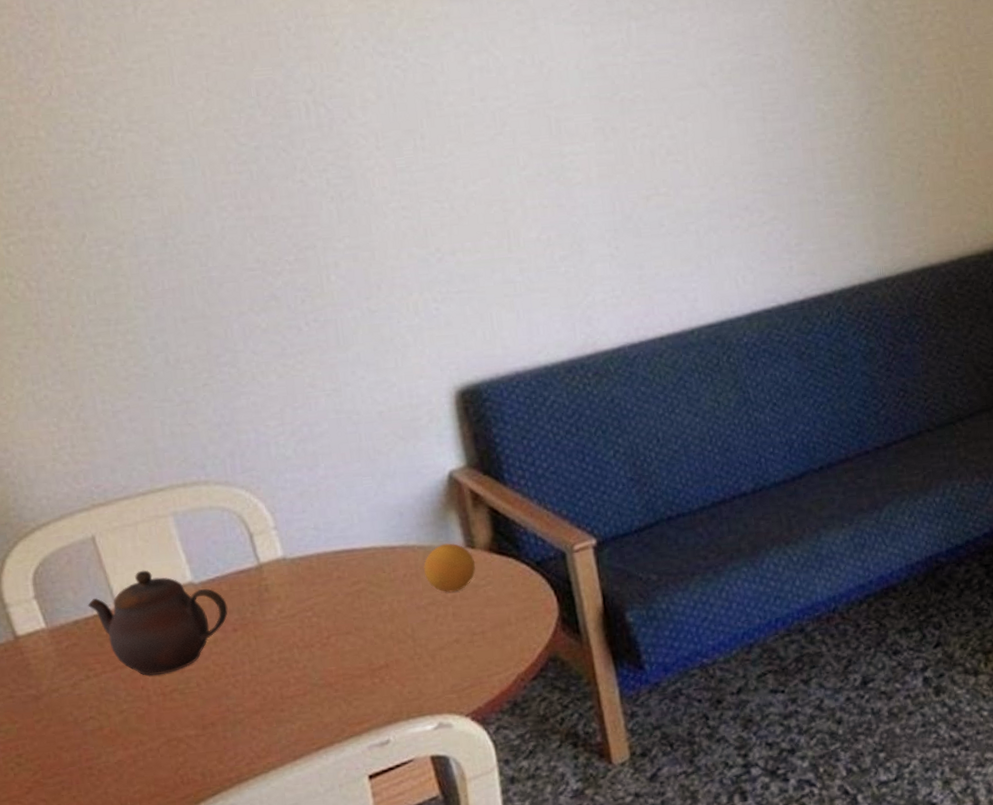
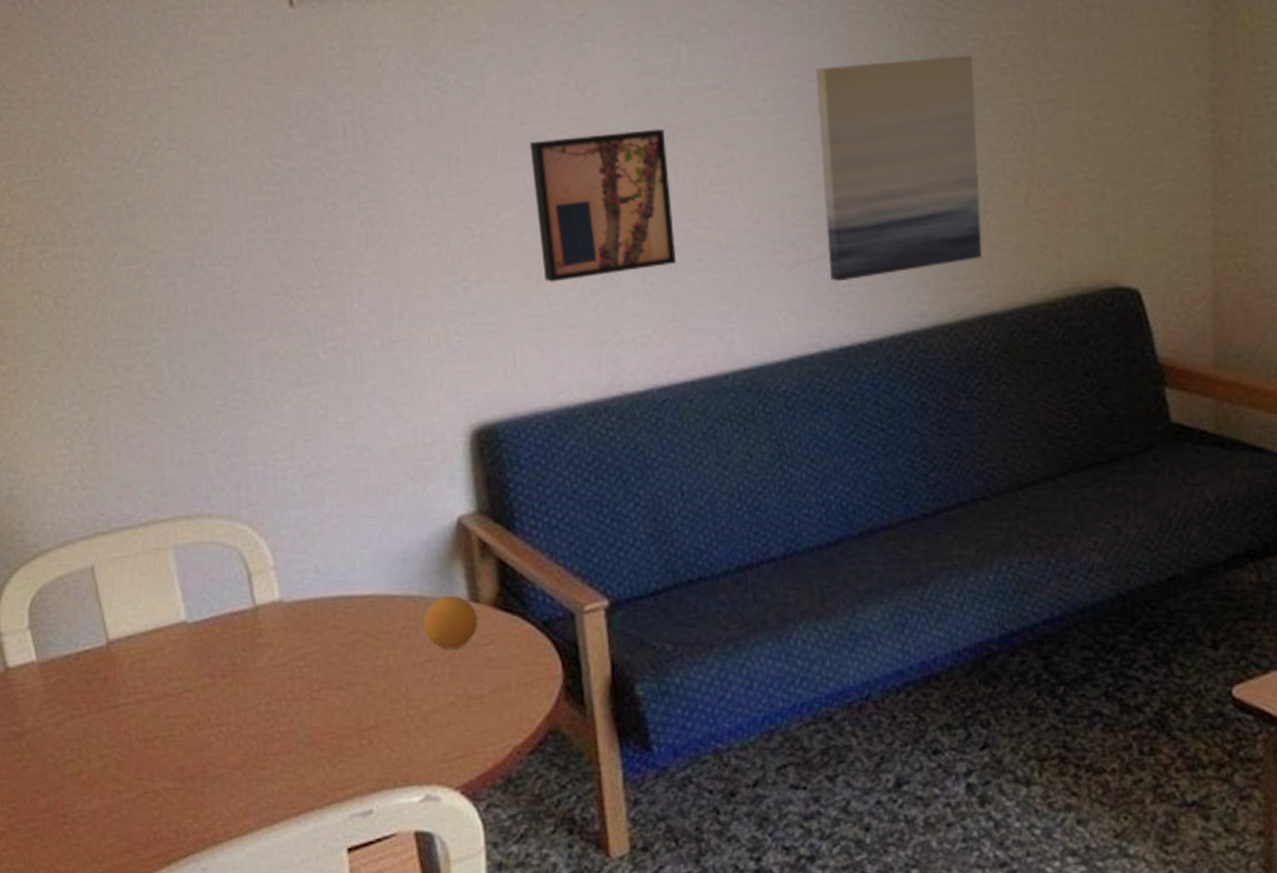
teapot: present [87,570,228,676] -> none [80,605,219,720]
wall art: none [491,102,640,251] -> present [529,128,677,283]
wall art: none [758,29,918,242] -> present [815,55,982,282]

